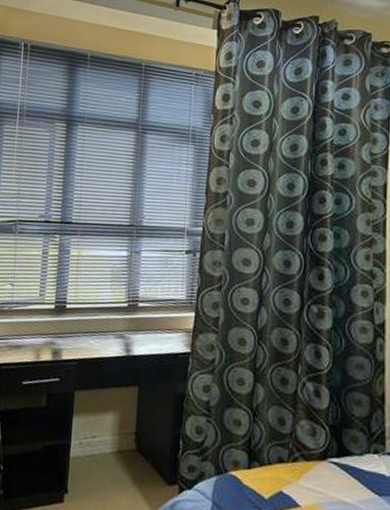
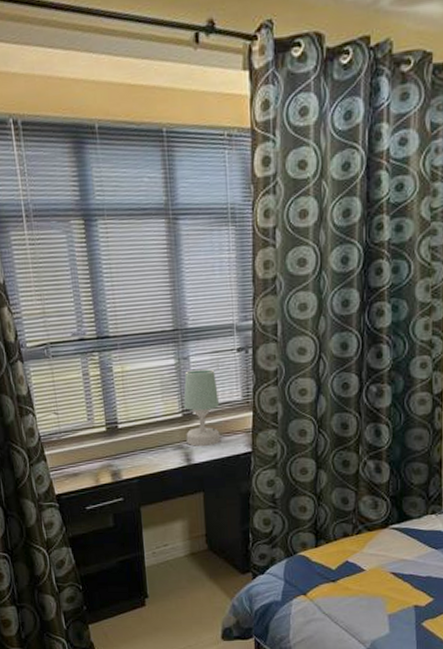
table lamp: none [128,264,164,340] -> present [183,369,220,446]

